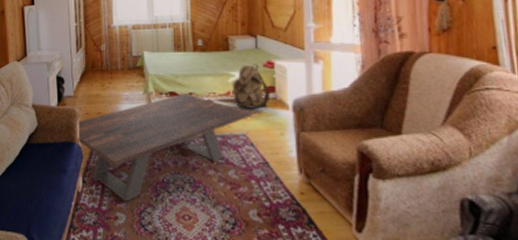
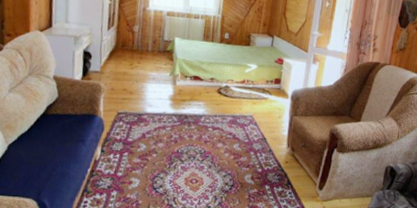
coffee table: present [77,93,253,202] -> none [99,78,261,169]
backpack: present [231,64,270,109] -> none [247,58,276,96]

